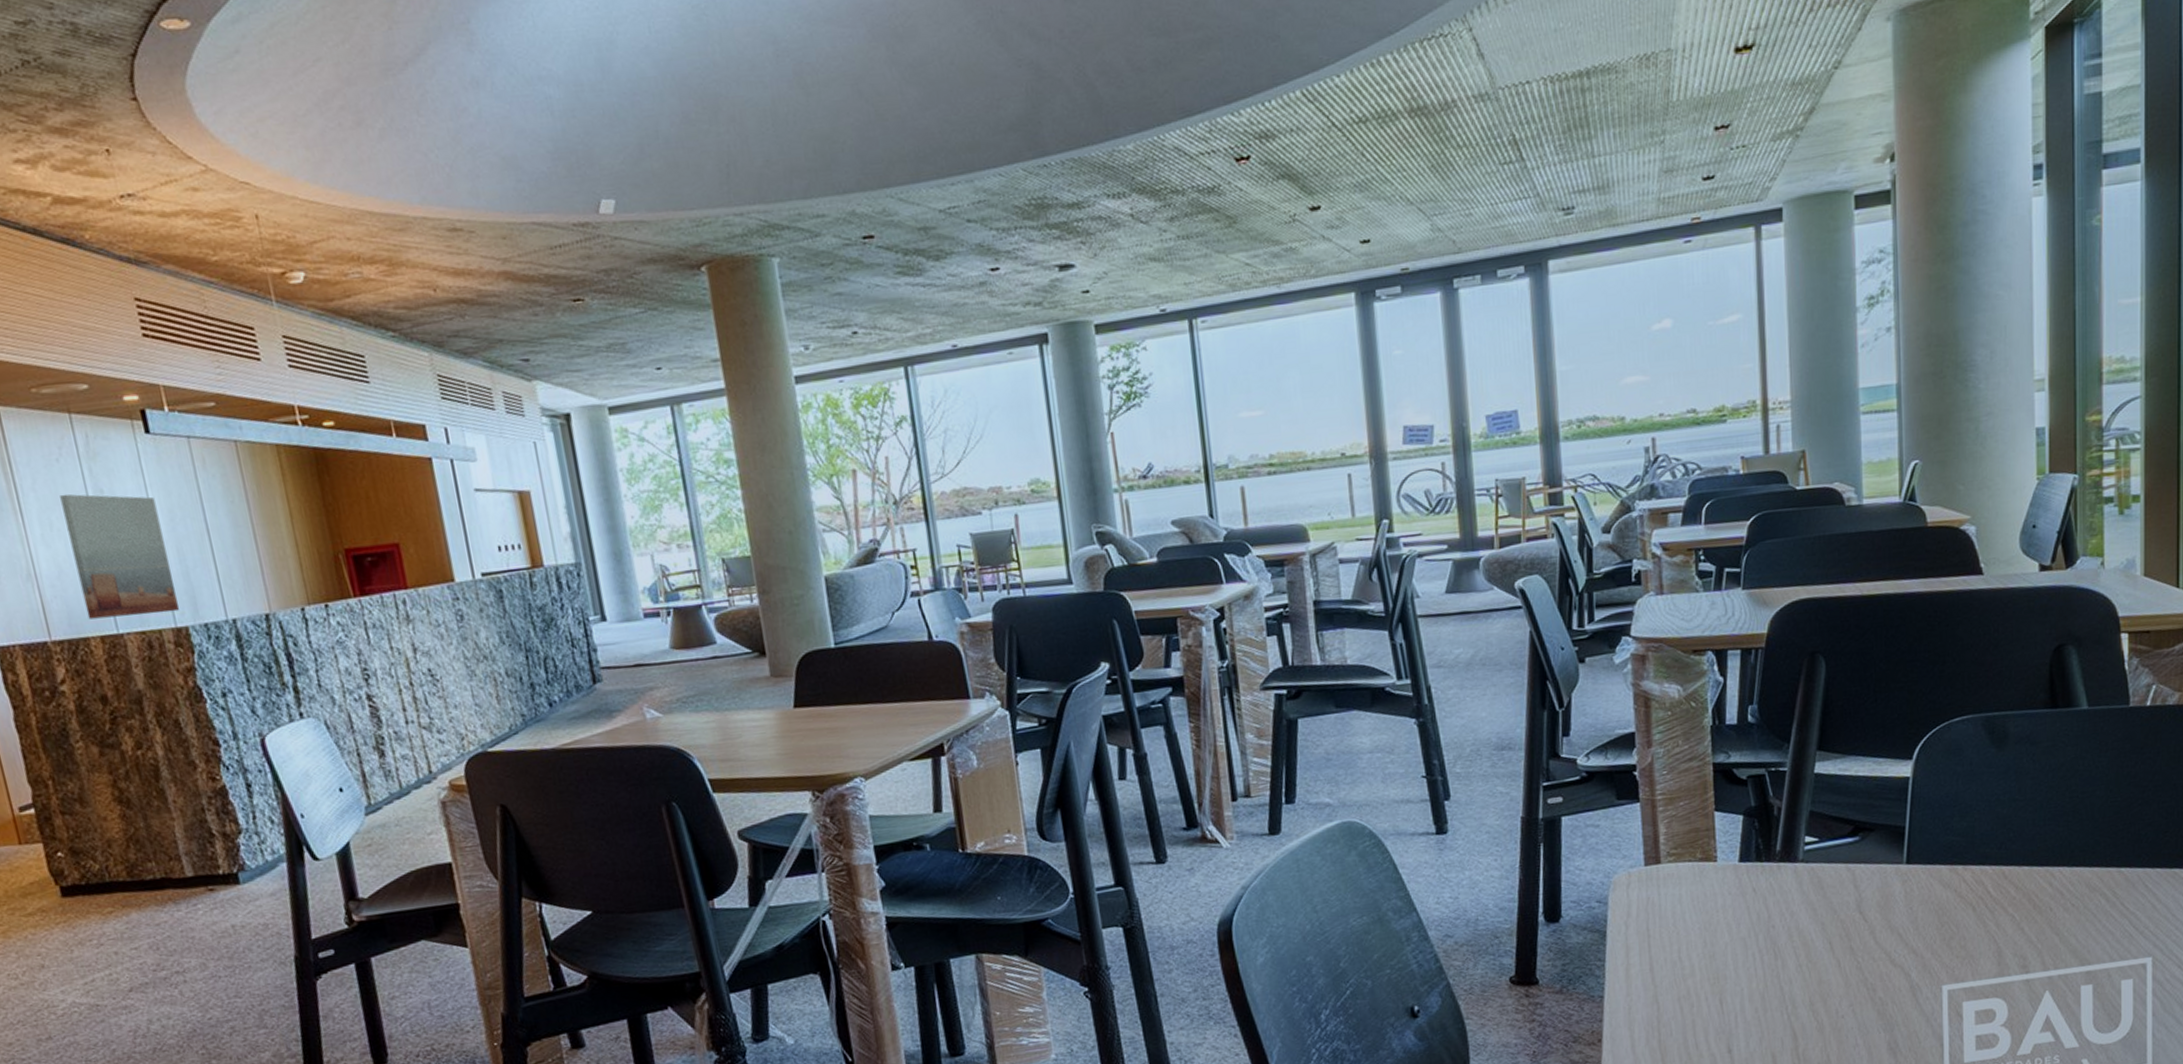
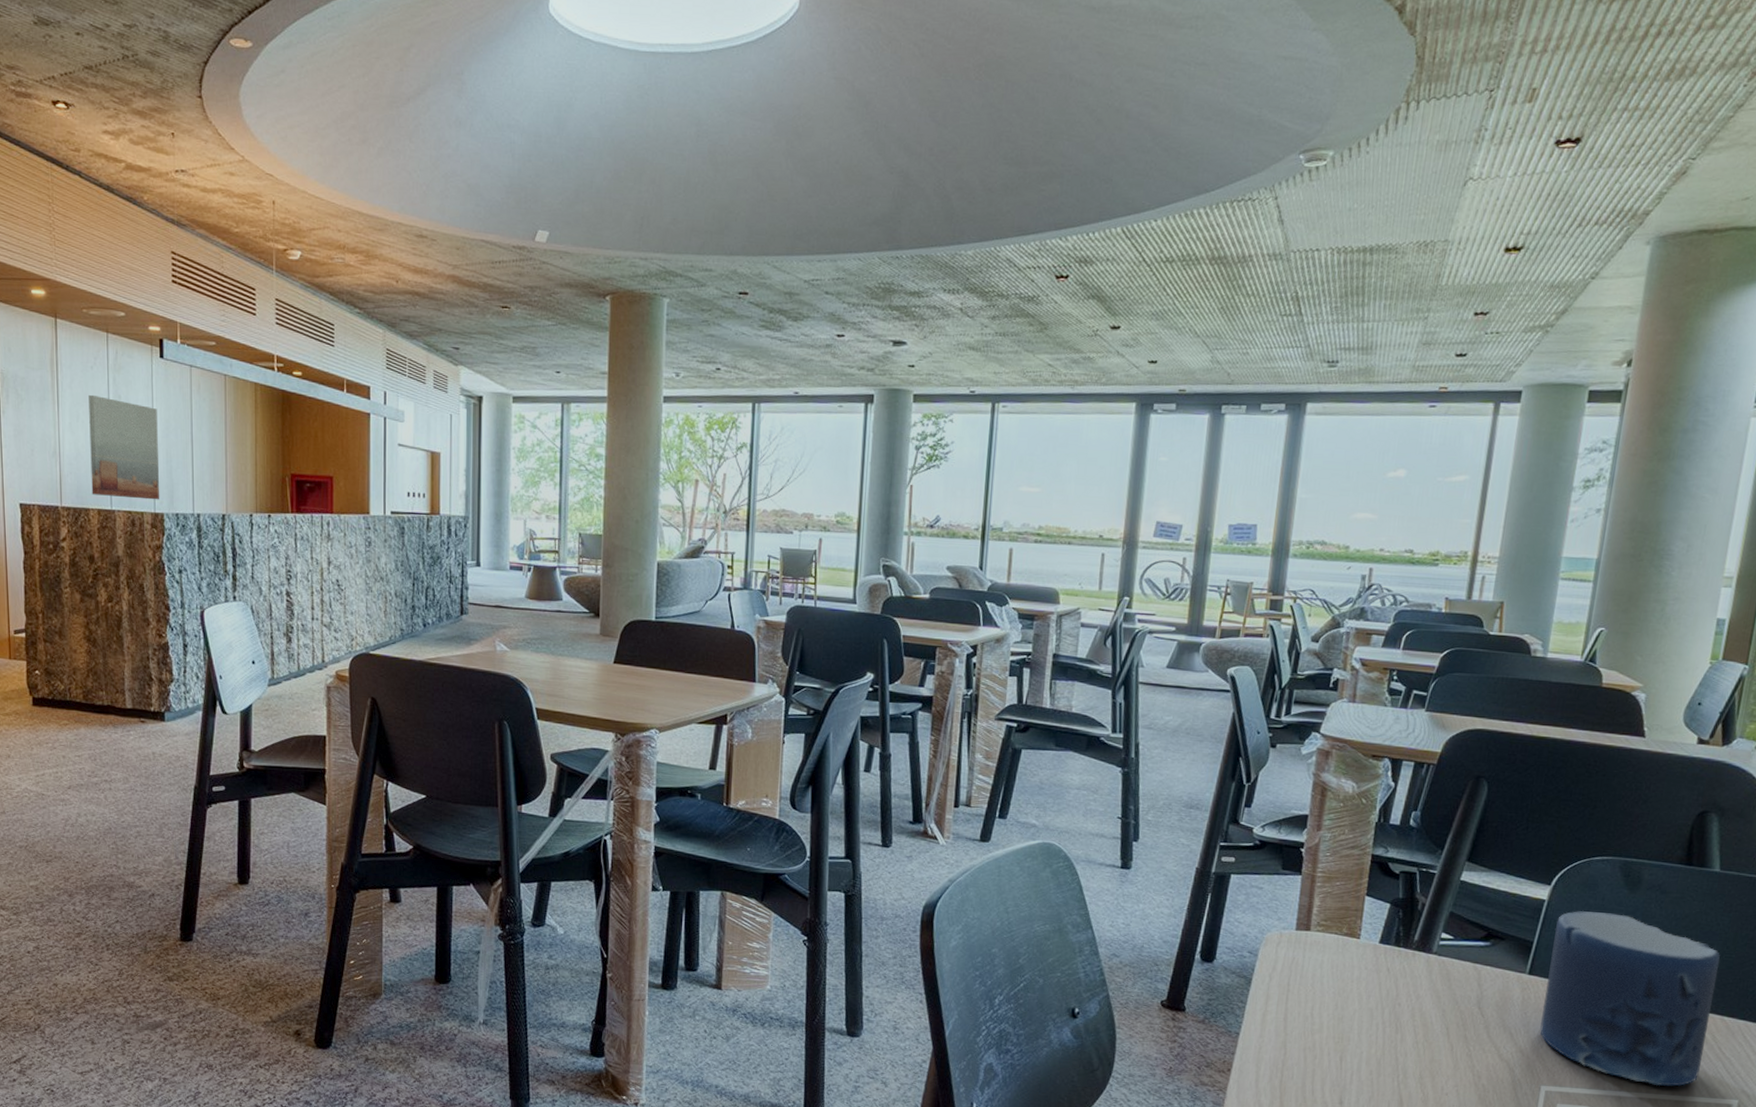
candle: none [1925,777,2107,960] -> present [1540,911,1720,1086]

